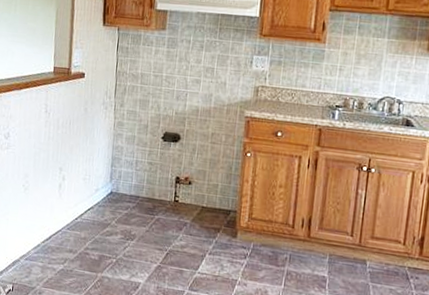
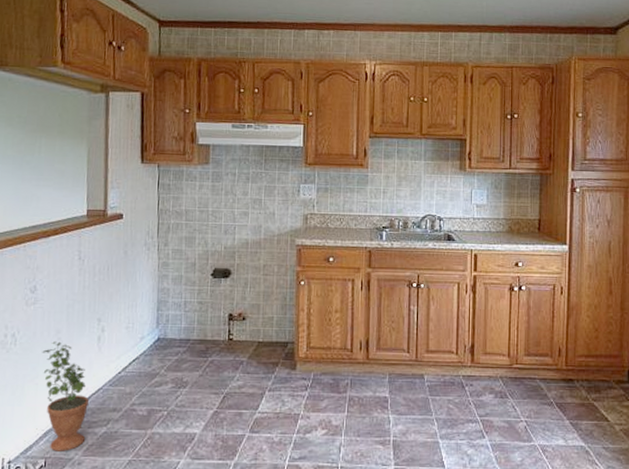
potted plant: none [12,184,50,281] -> present [42,341,90,451]

